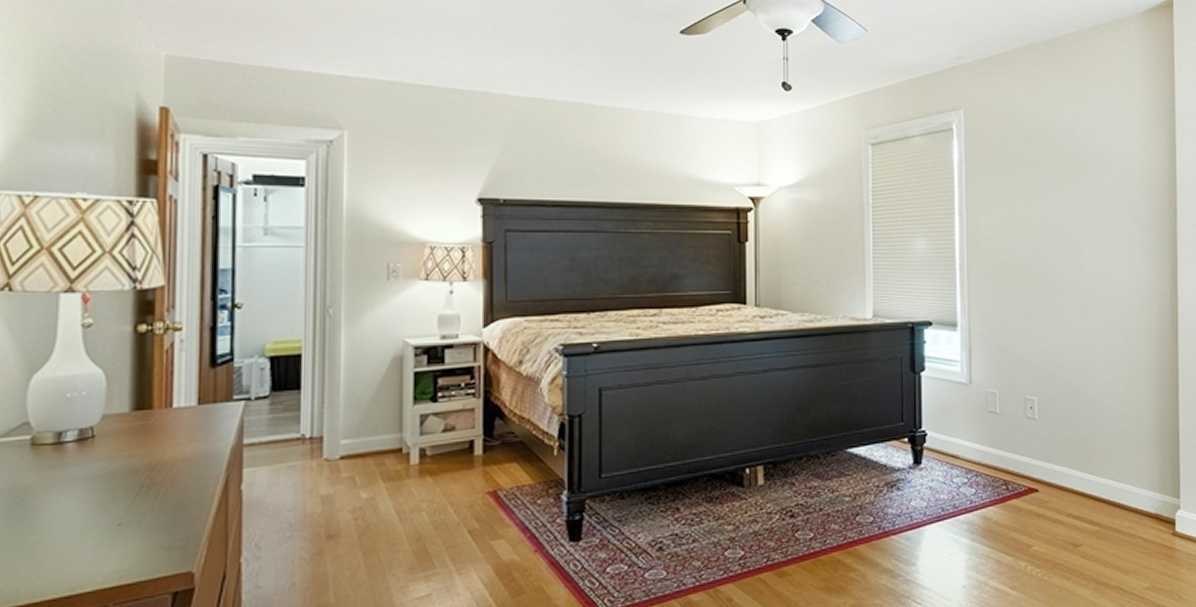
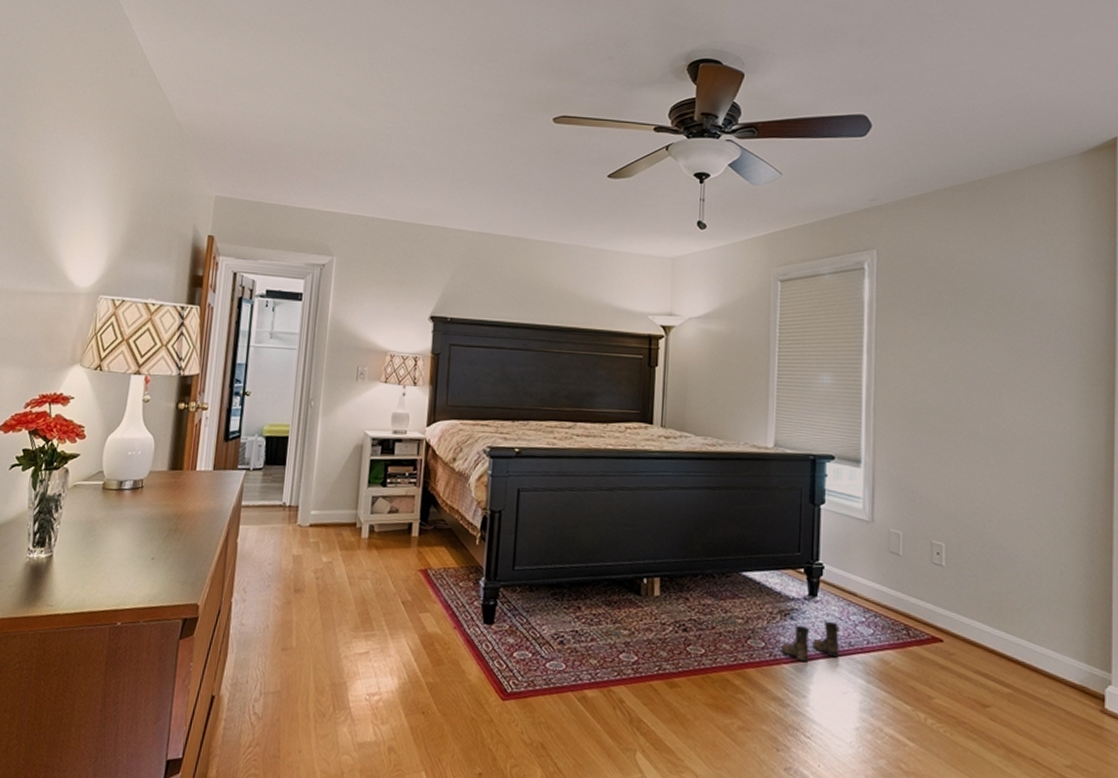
boots: none [890,486,945,530] -> present [781,621,840,661]

